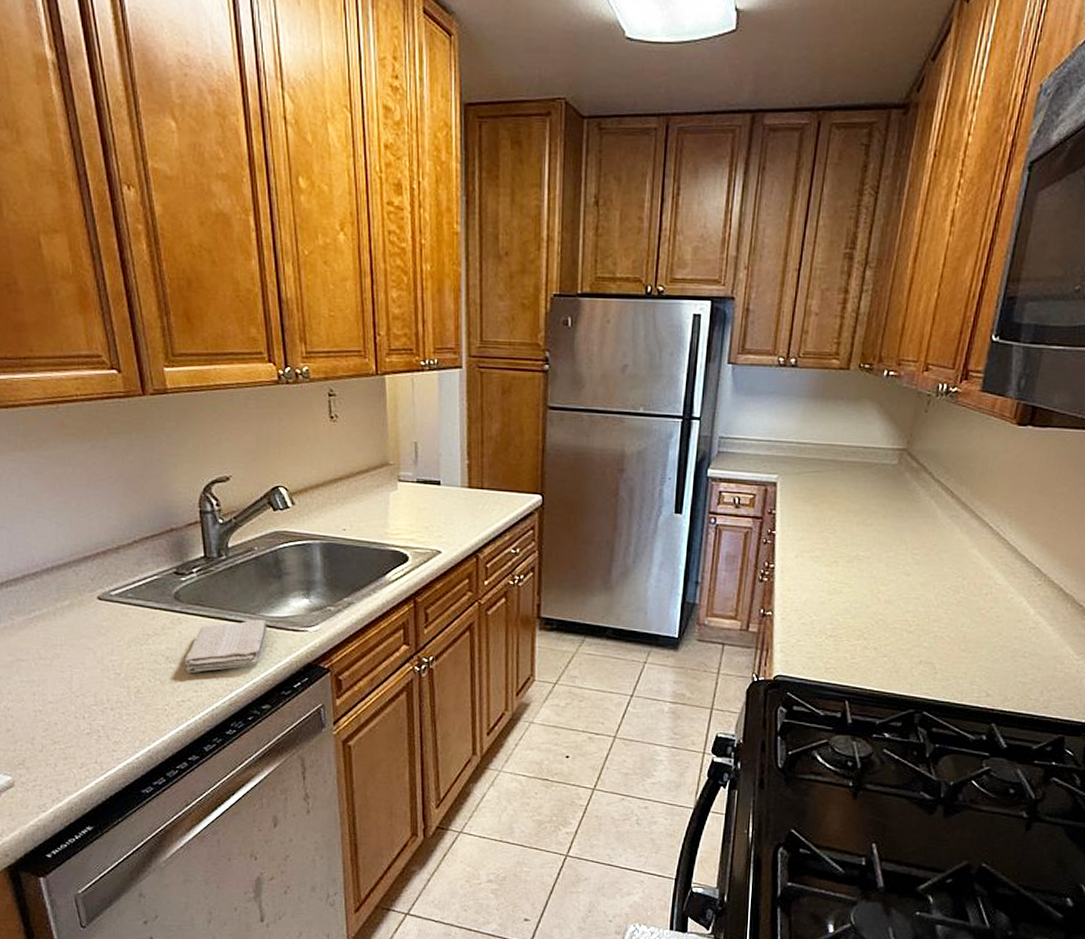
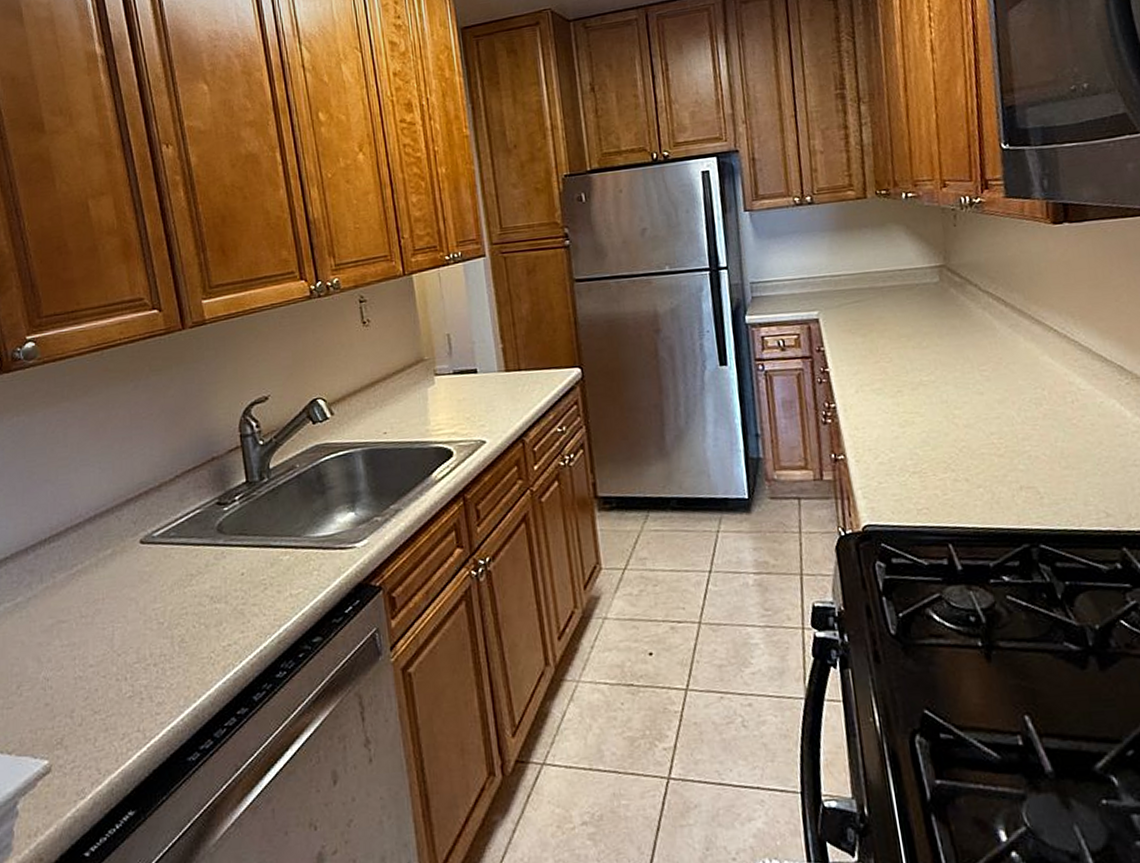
washcloth: present [185,619,267,673] -> none [229,540,314,611]

